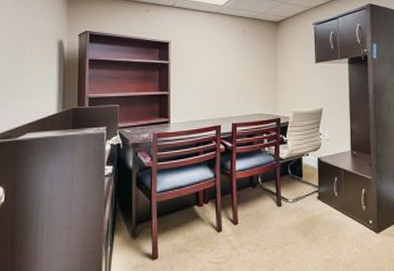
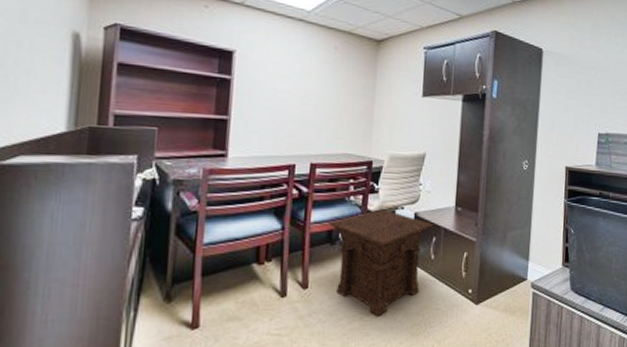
side table: none [250,156,335,246] -> present [329,209,434,317]

